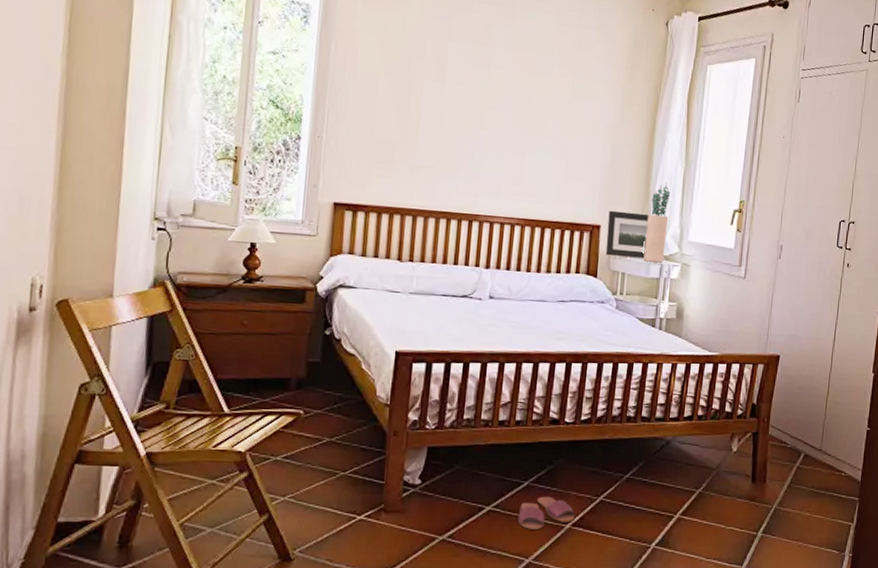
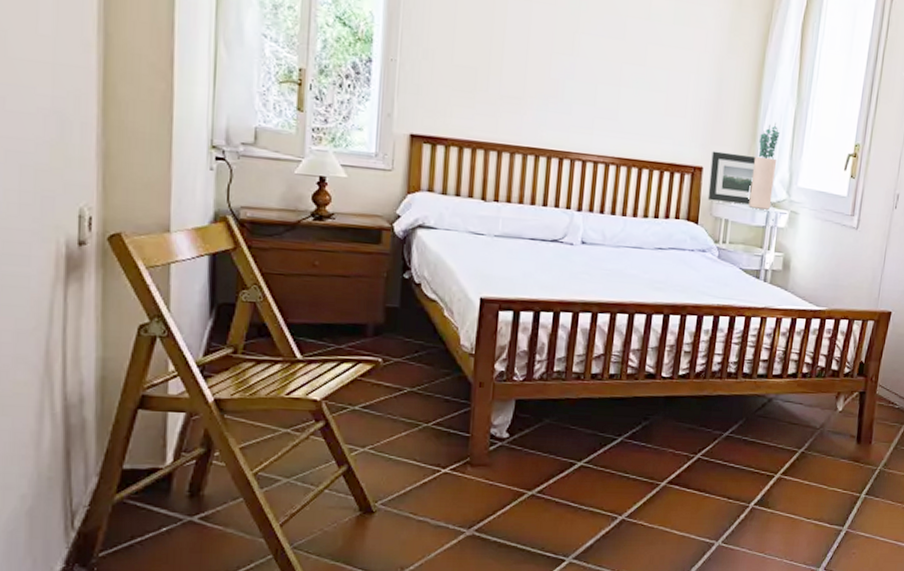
slippers: present [517,496,575,530] -> none [610,452,671,487]

